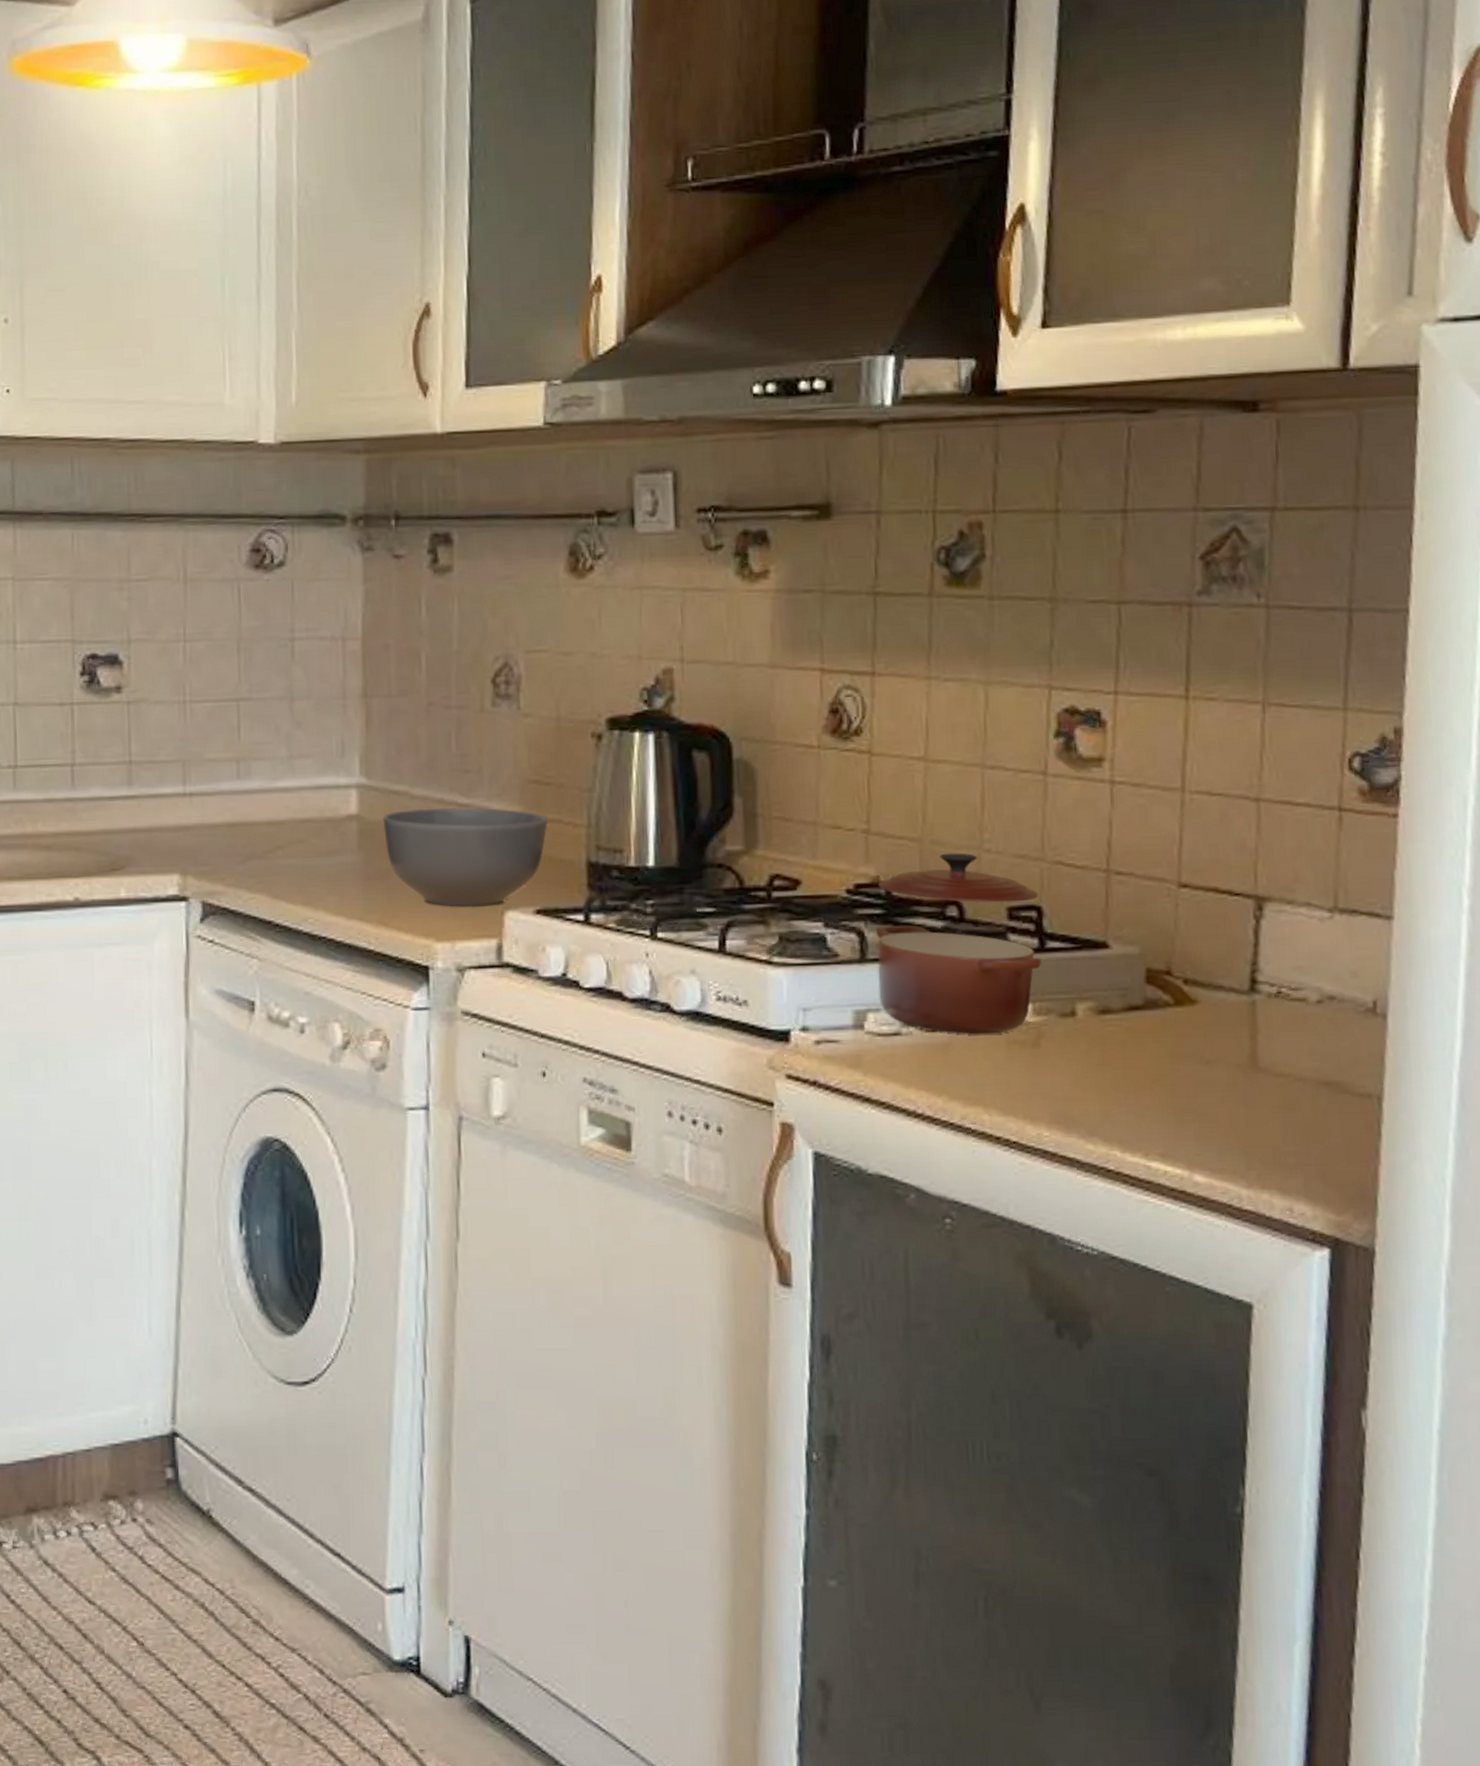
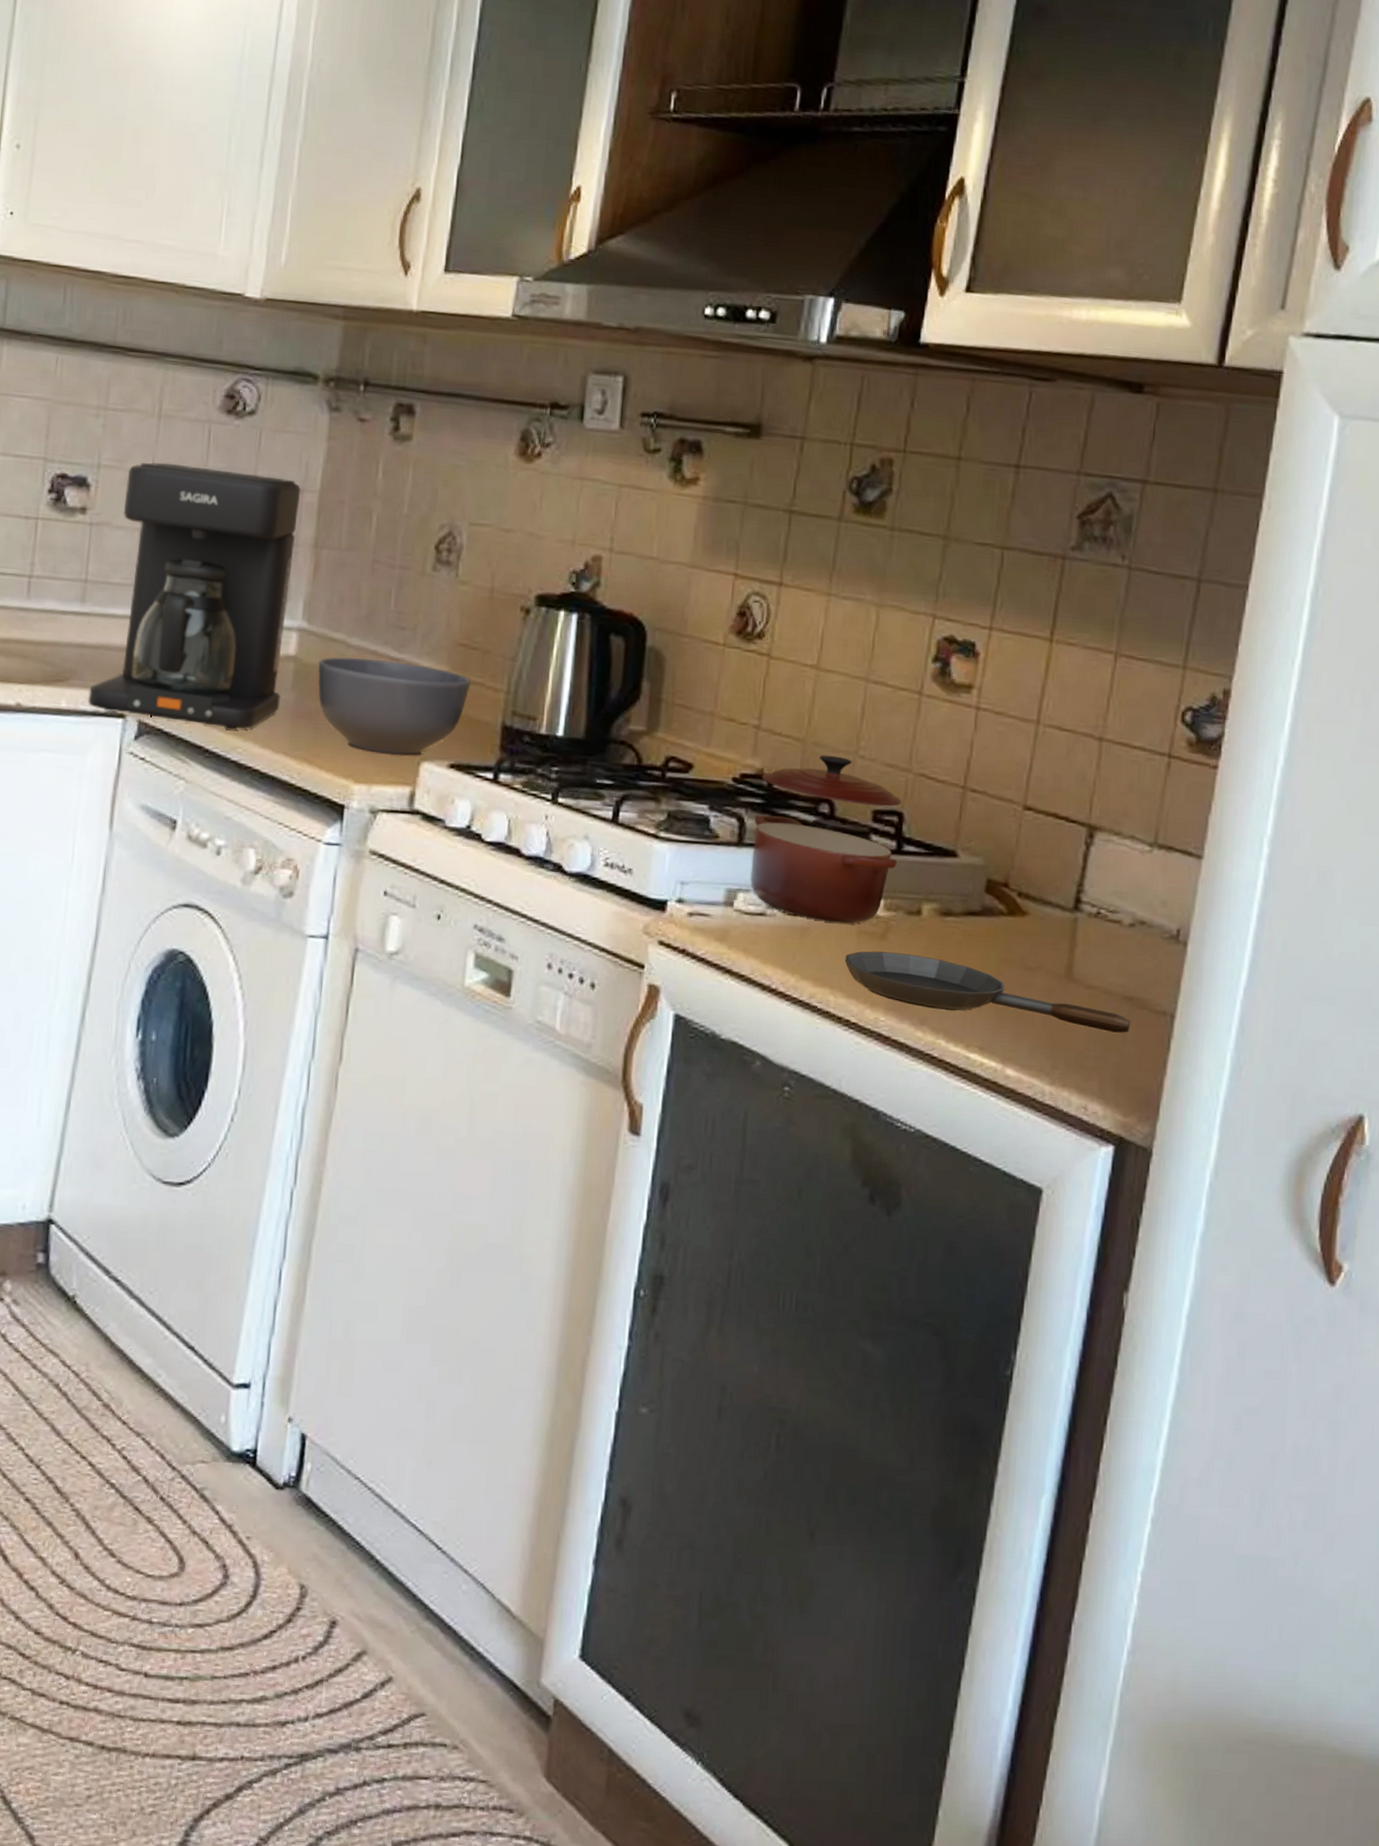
coffee maker: none [146,628,347,899] -> present [87,462,301,729]
frying pan: none [995,1060,1332,1123] -> present [844,951,1131,1033]

